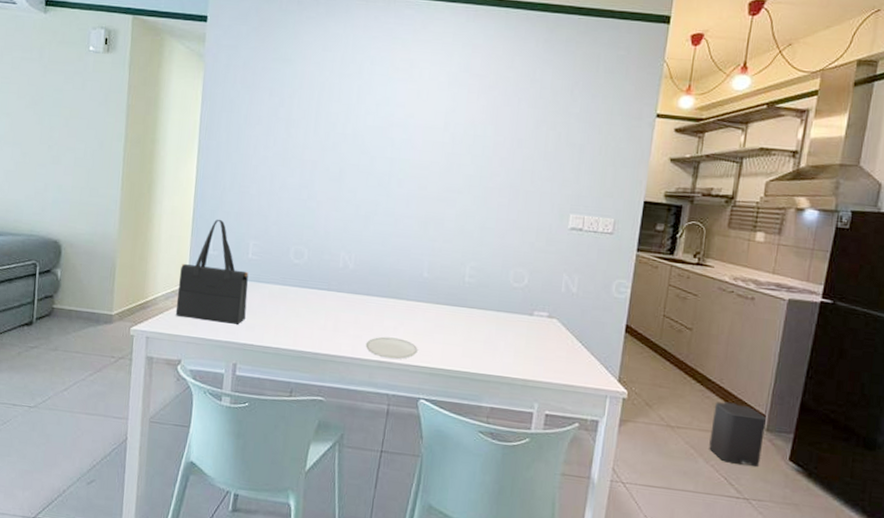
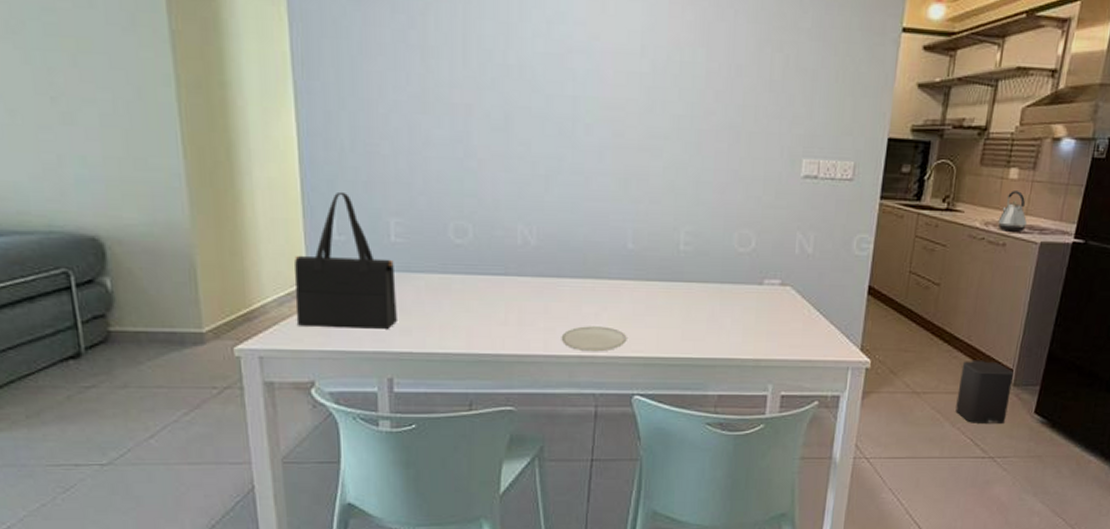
kettle: none [746,252,775,289] -> present [997,191,1028,232]

